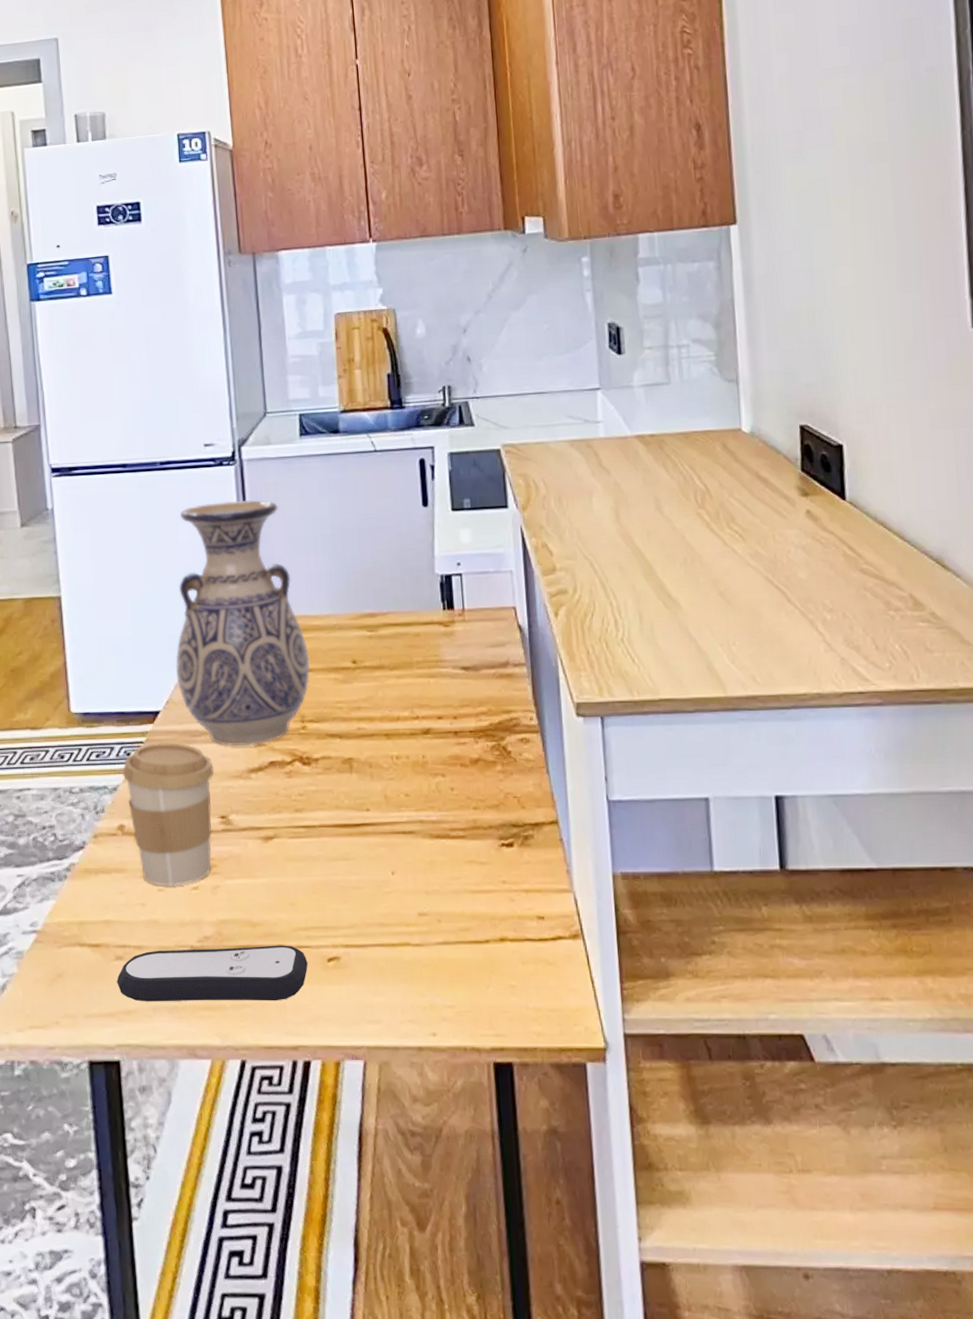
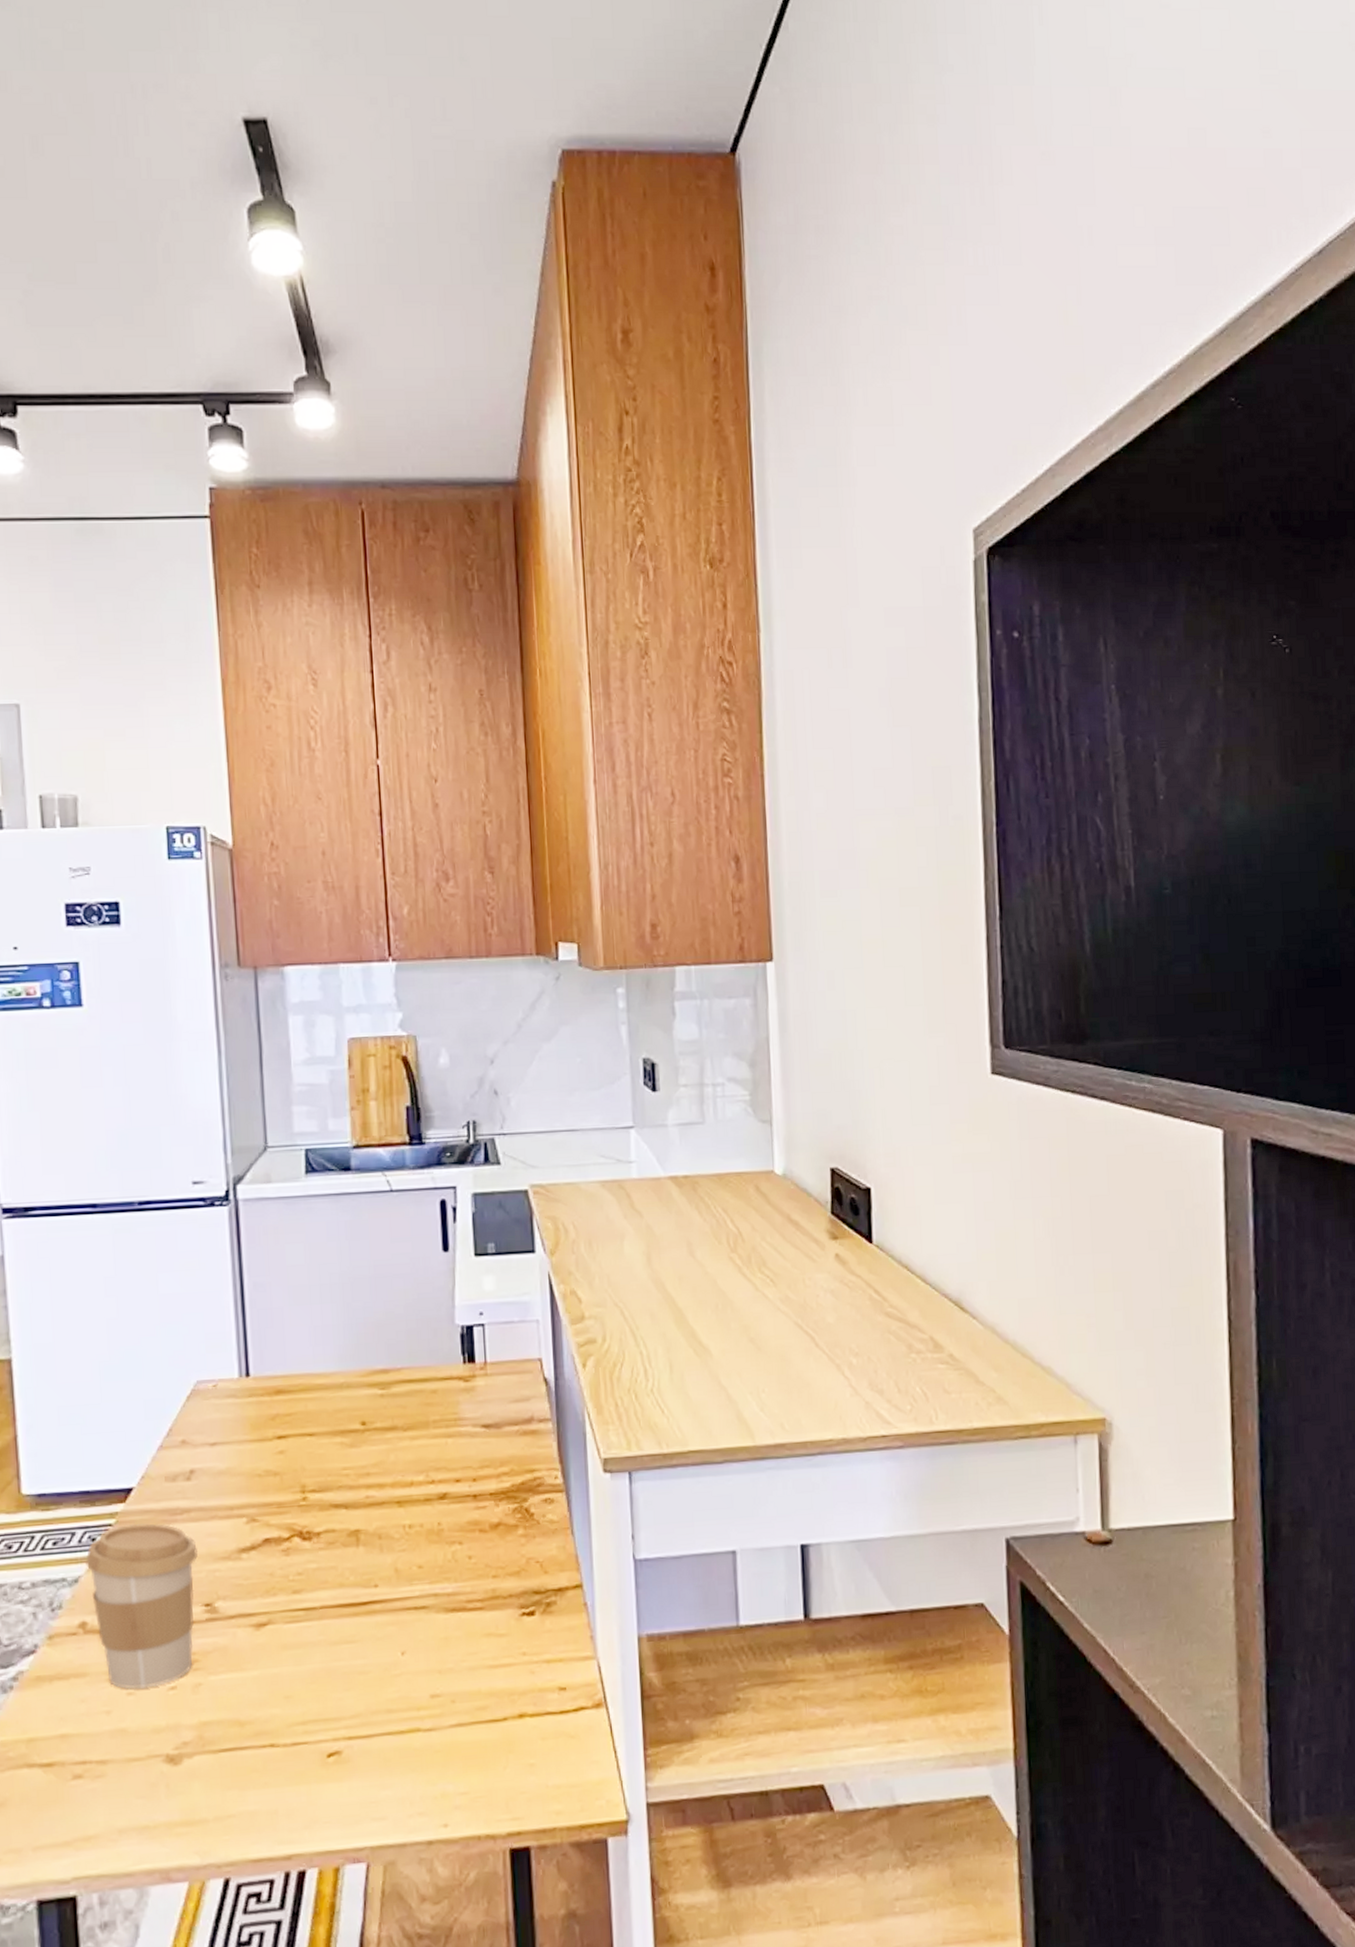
remote control: present [117,945,308,1002] -> none [74,1743,305,1825]
vase: present [175,499,311,746] -> none [153,1244,313,1524]

